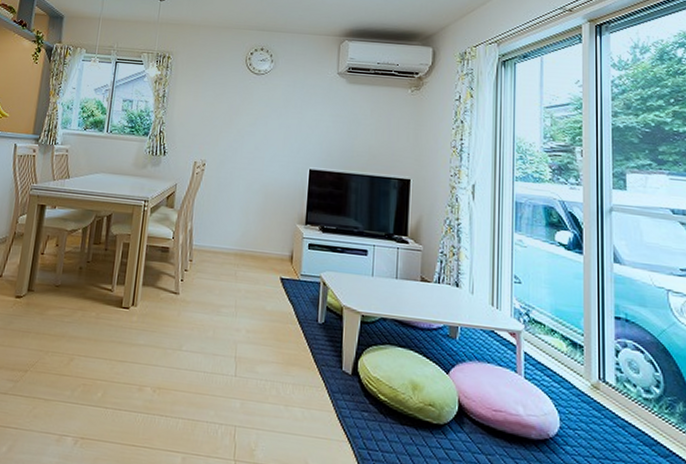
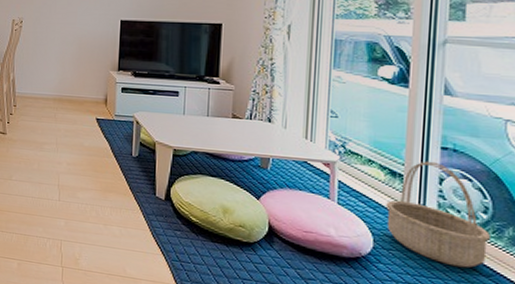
basket: none [569,331,664,448] -> present [386,161,490,268]

